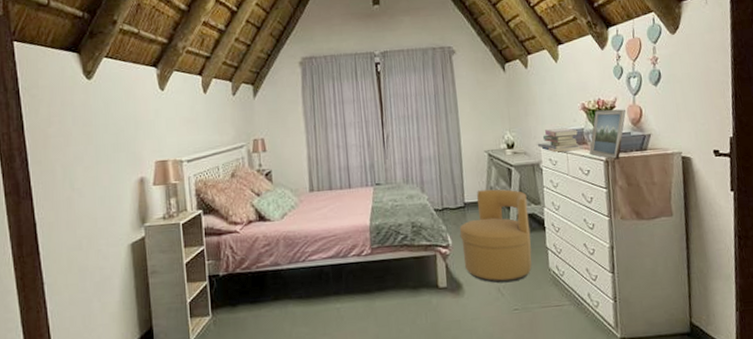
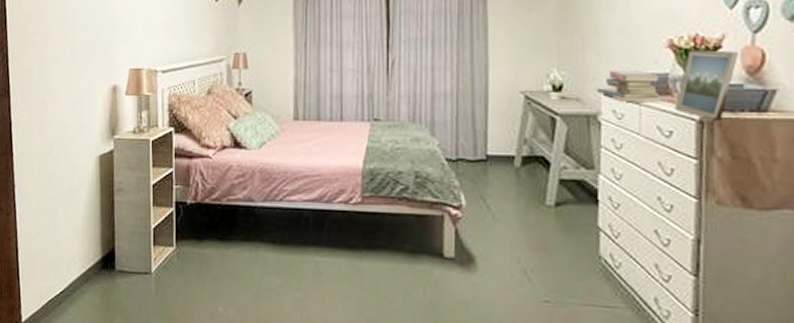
chair: present [459,189,532,283] -> none [477,141,577,266]

